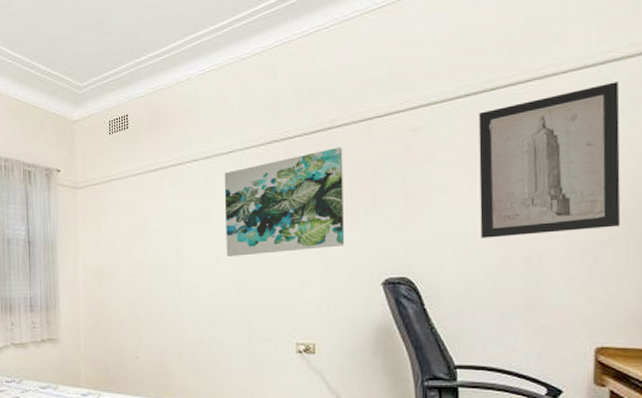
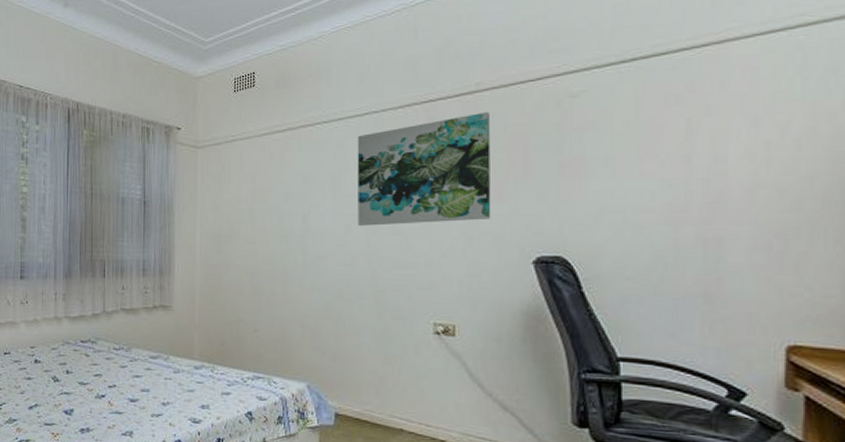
wall art: present [479,82,621,238] -> none [647,48,817,217]

